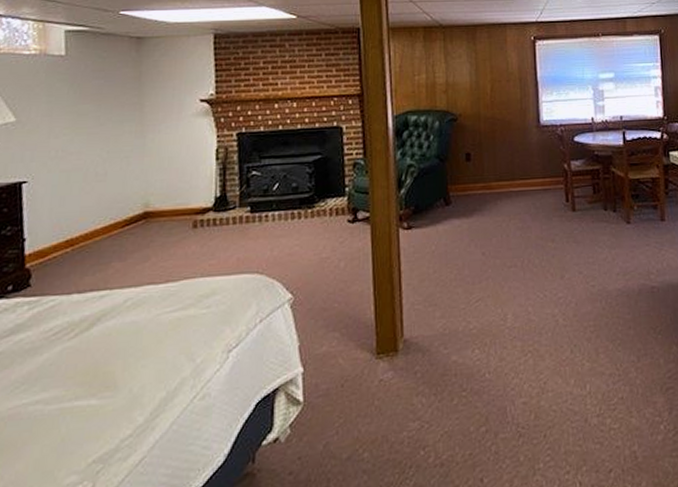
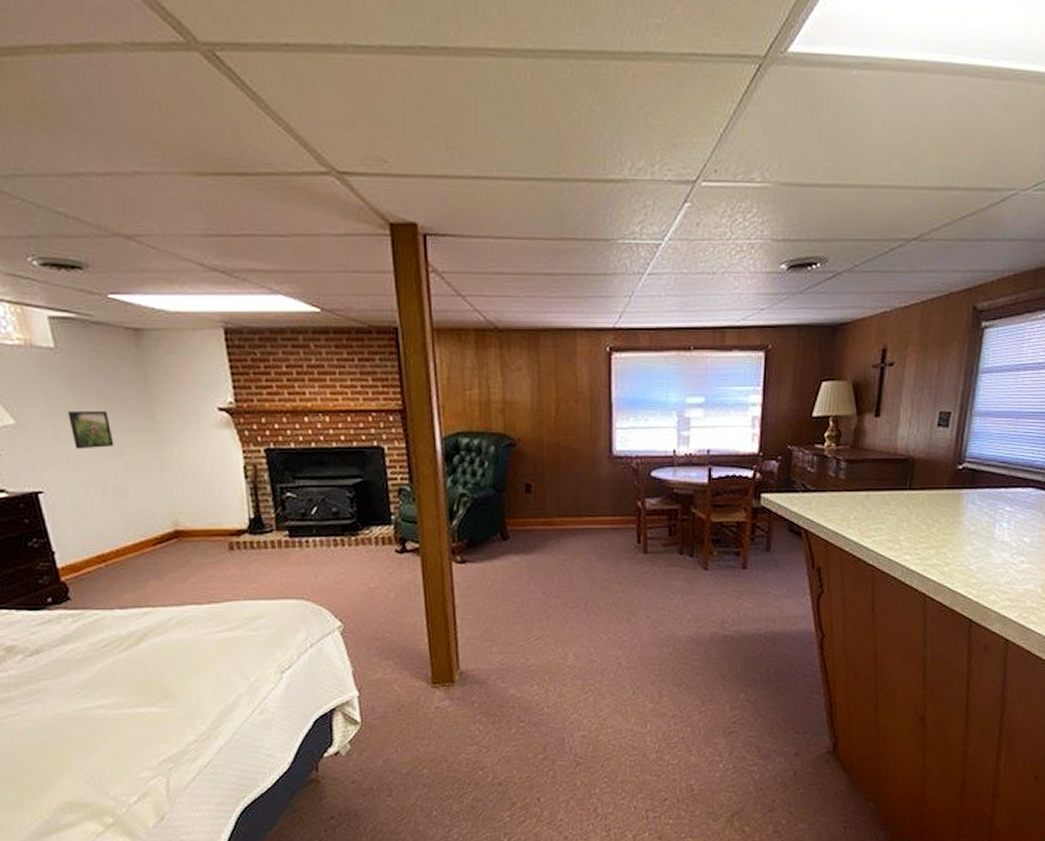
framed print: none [65,107,102,141] -> present [68,411,114,449]

